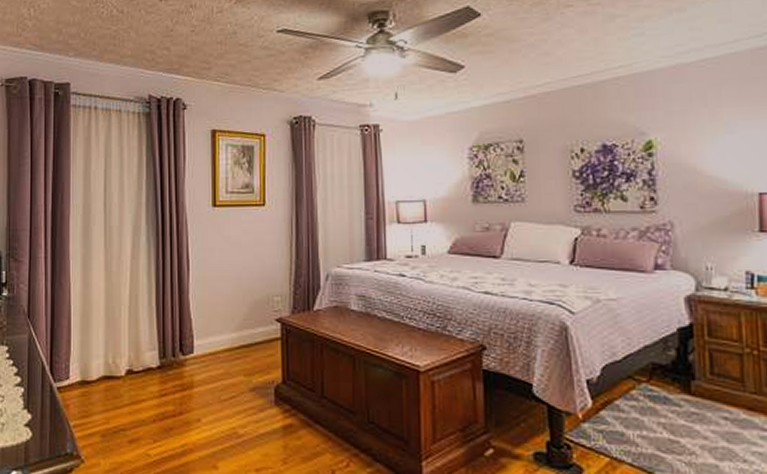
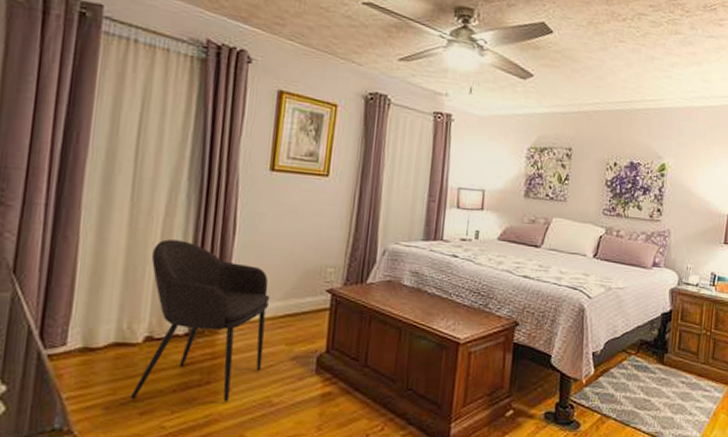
armchair: none [120,280,226,433] -> present [130,239,271,402]

